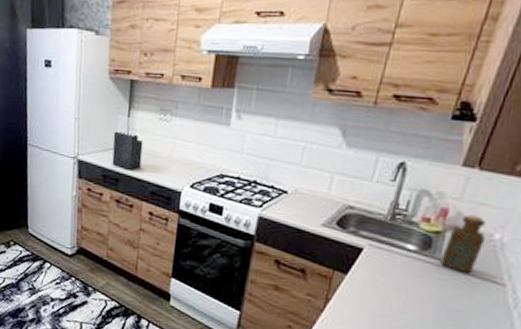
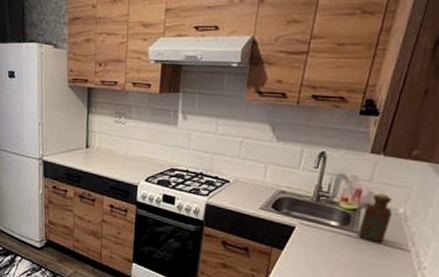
knife block: present [112,115,144,170] -> none [74,119,102,168]

